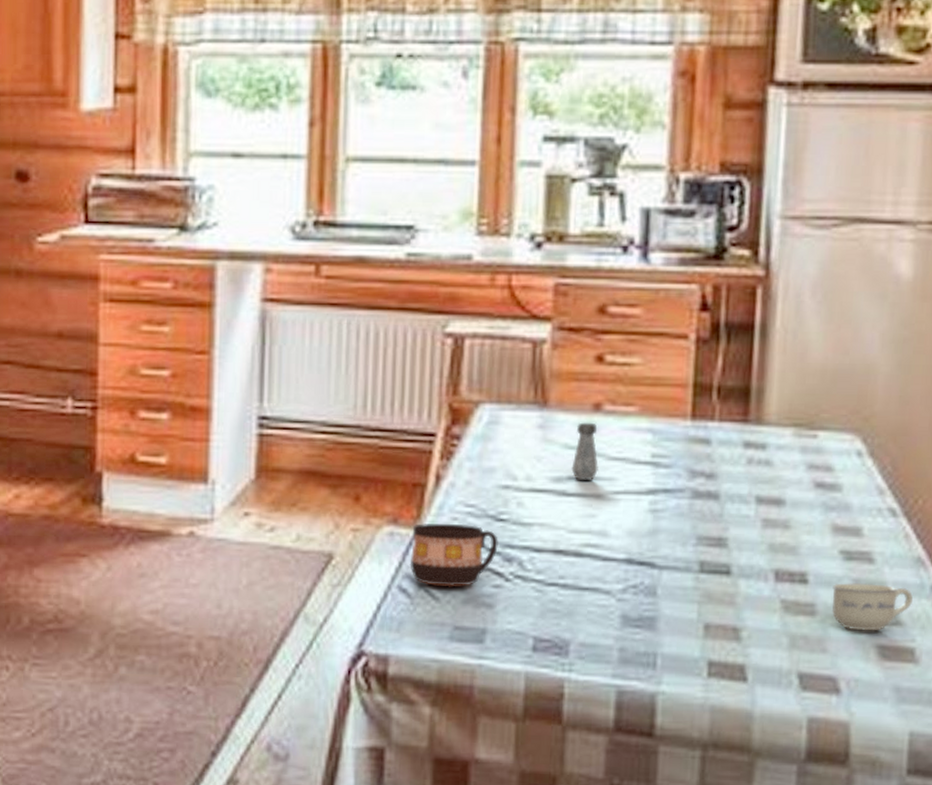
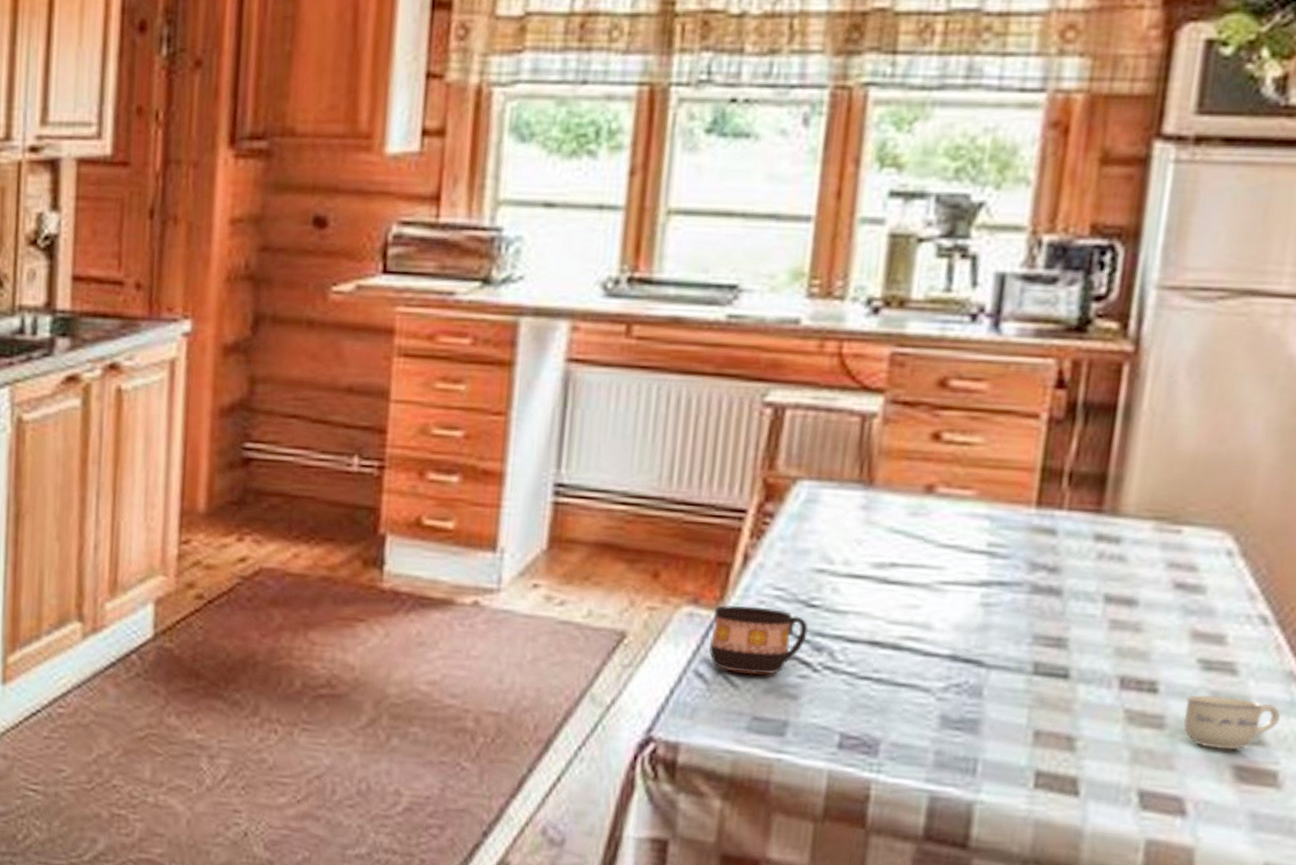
salt shaker: present [571,422,598,481] -> none [895,505,928,568]

